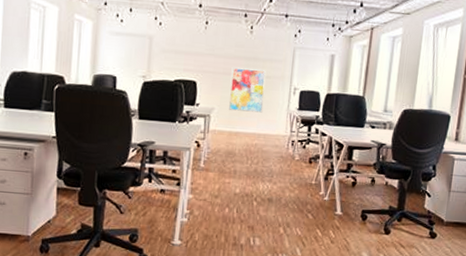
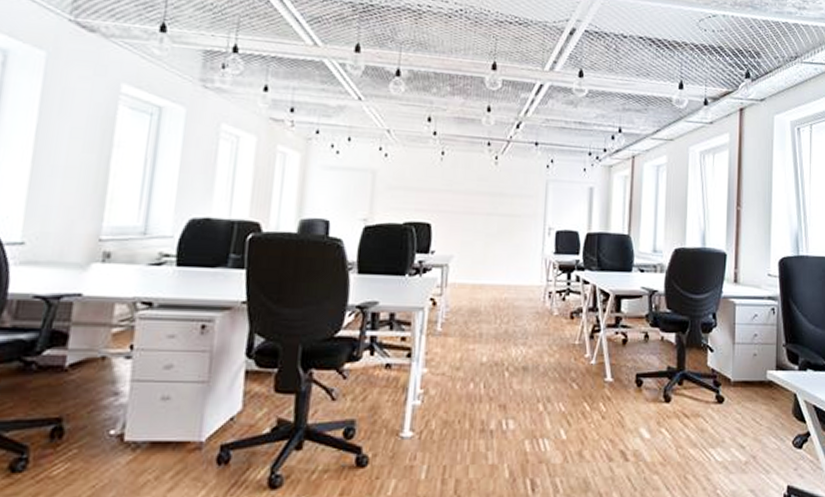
wall art: present [229,67,267,113] -> none [471,205,516,259]

